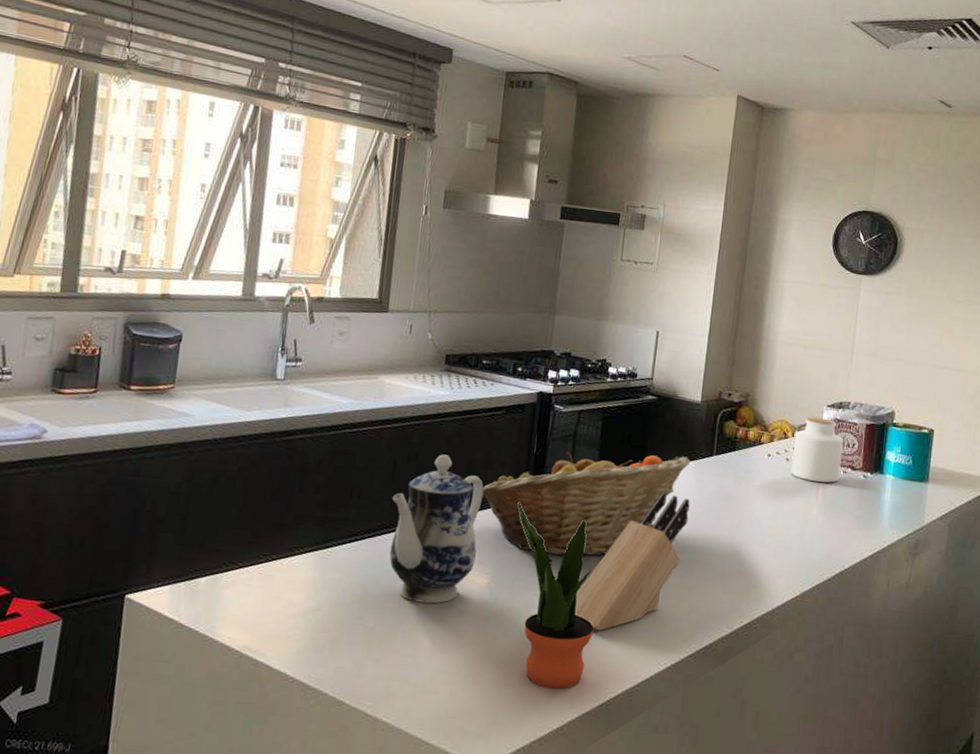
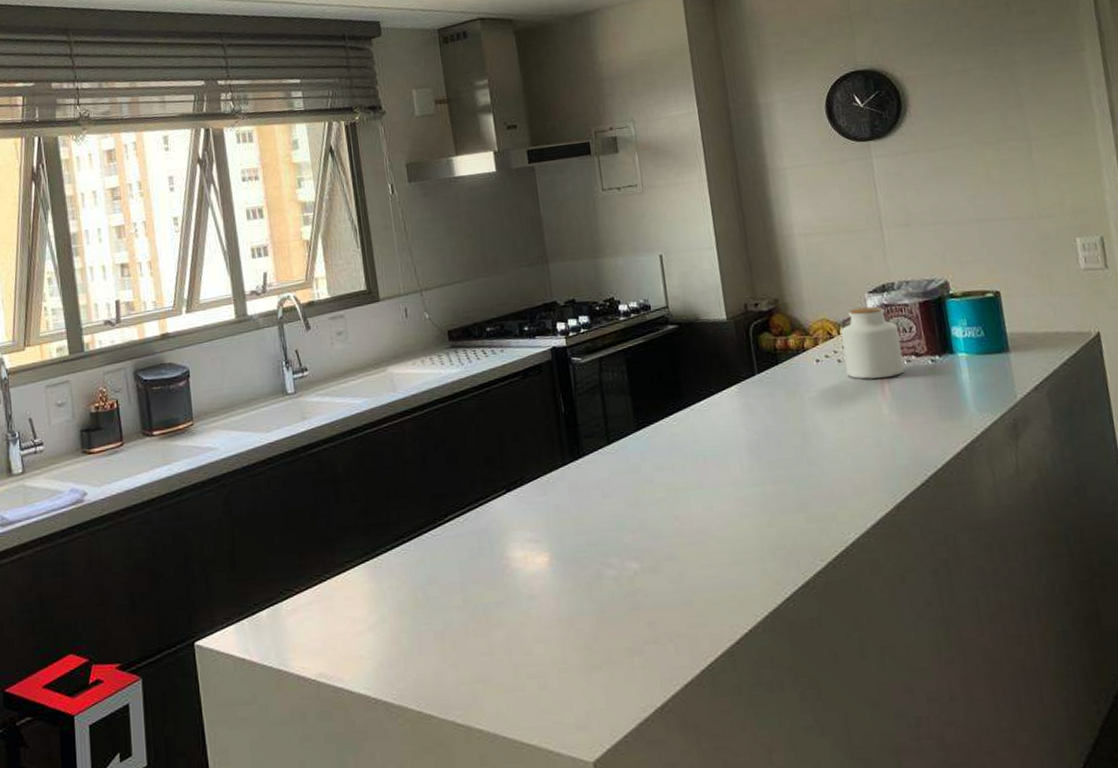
teapot: present [389,454,484,604] -> none [429,434,530,596]
fruit basket: present [482,452,691,556] -> none [519,382,733,519]
potted plant: present [518,500,594,689] -> none [559,466,675,663]
knife block: present [574,492,690,631] -> none [645,425,749,591]

